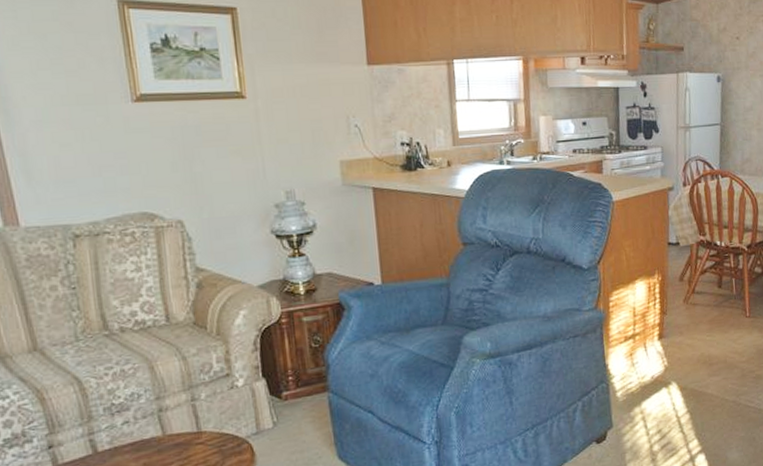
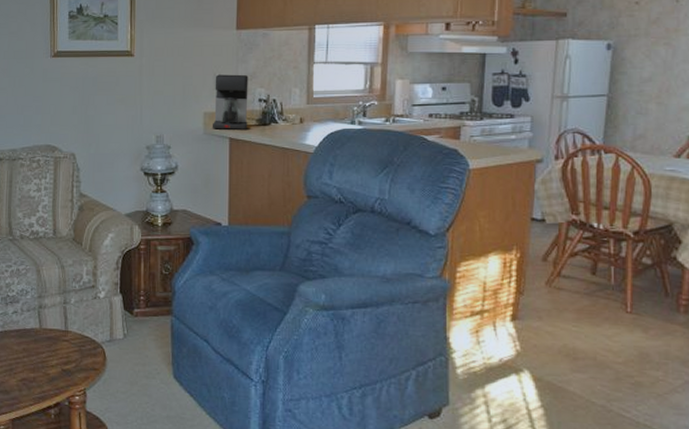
coffee maker: none [348,115,392,179] -> present [212,74,248,130]

